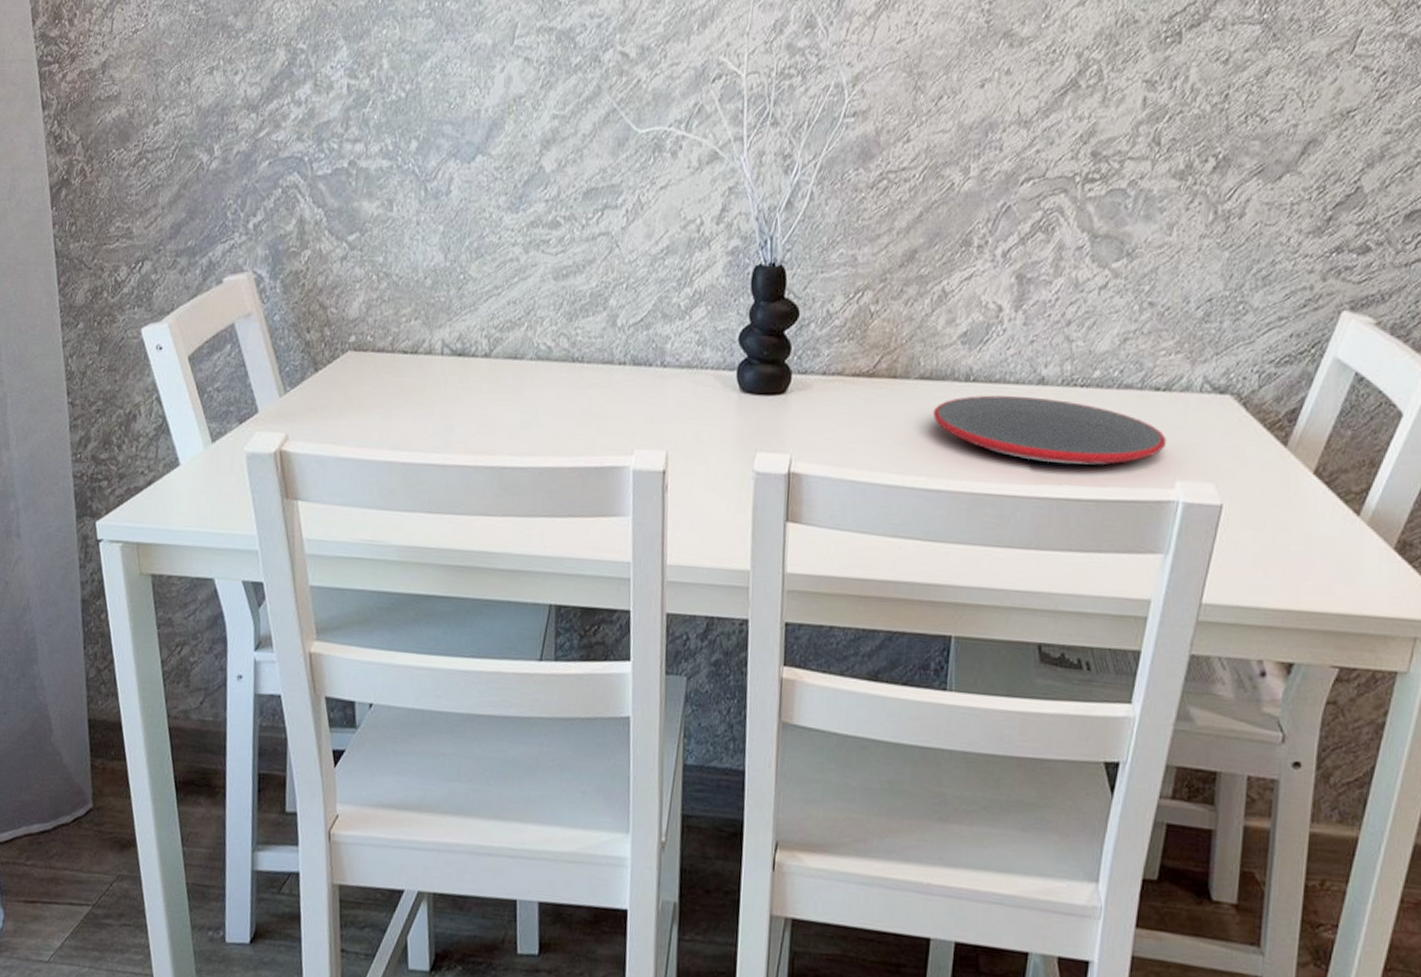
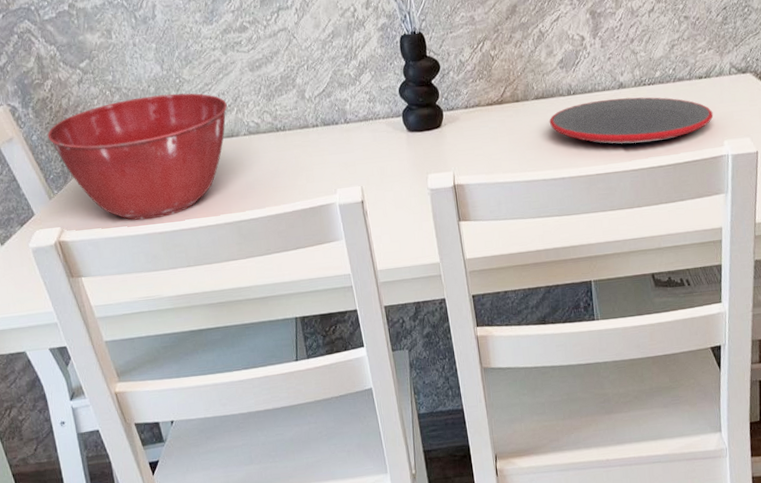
mixing bowl: none [292,289,517,444] -> present [47,93,227,220]

